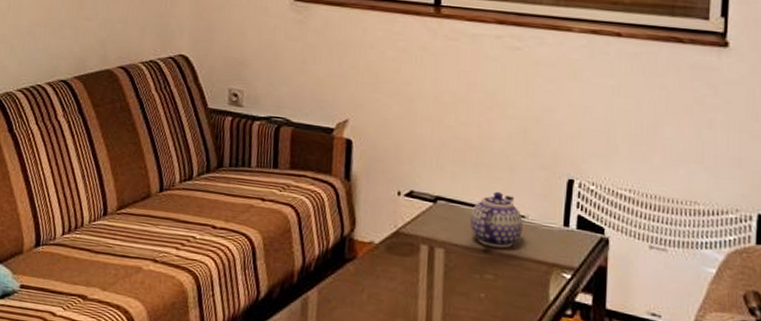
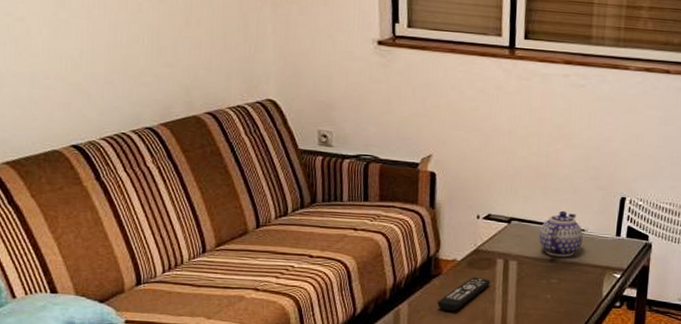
remote control: none [351,265,414,305] -> present [437,277,491,312]

